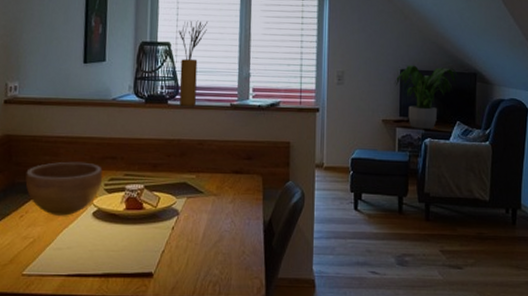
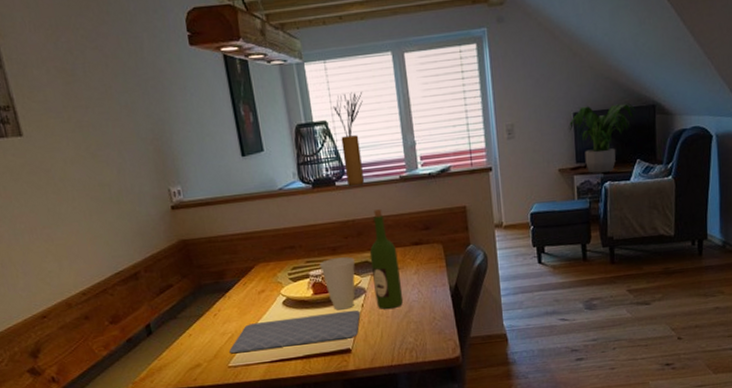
bowl: present [25,161,103,216] -> none [209,255,286,310]
placemat: none [27,230,170,262] -> present [229,309,361,354]
cup: none [138,175,174,230] -> present [320,257,356,310]
wine bottle: none [187,133,217,235] -> present [369,209,404,309]

